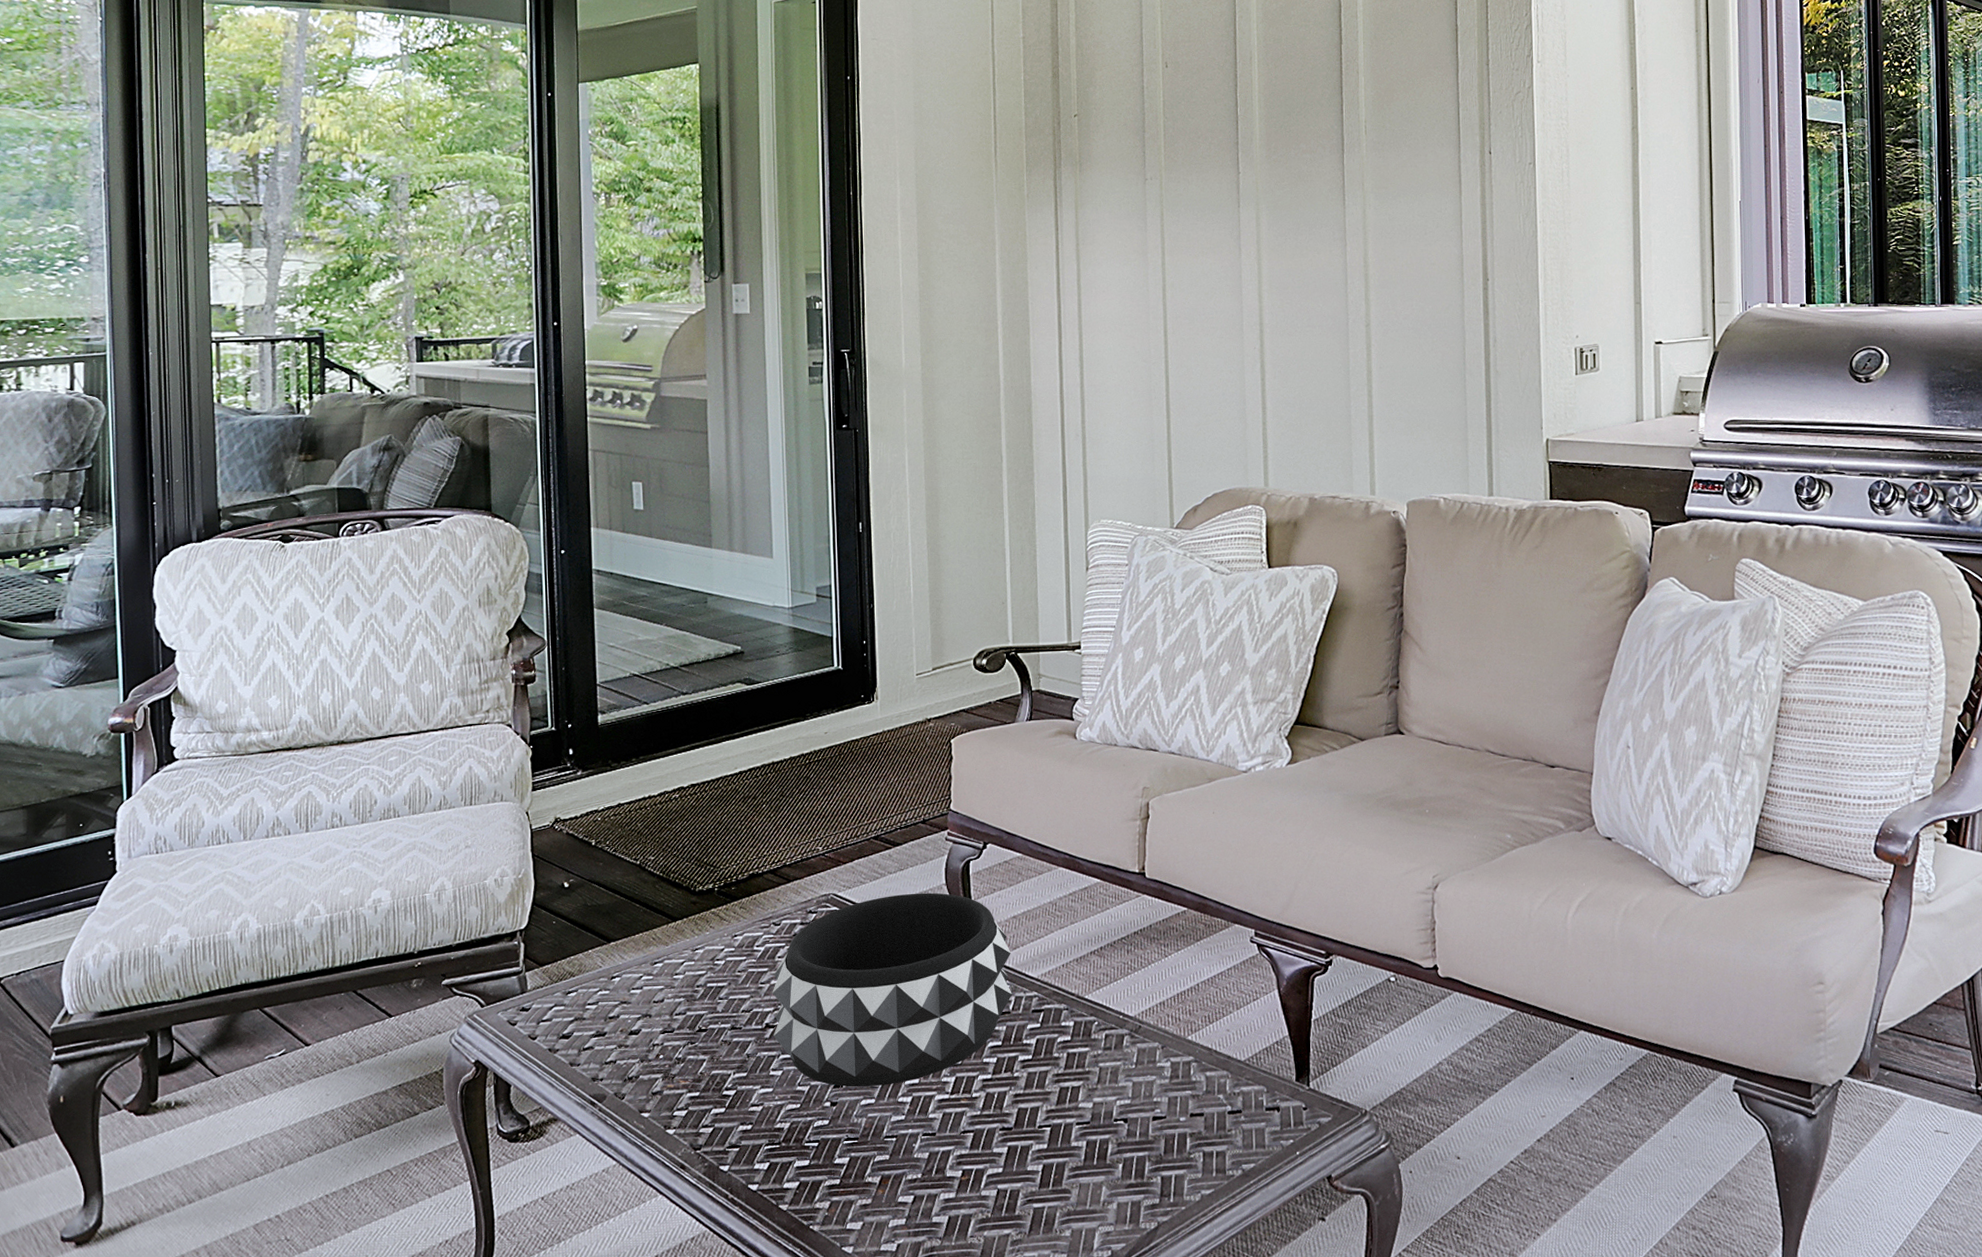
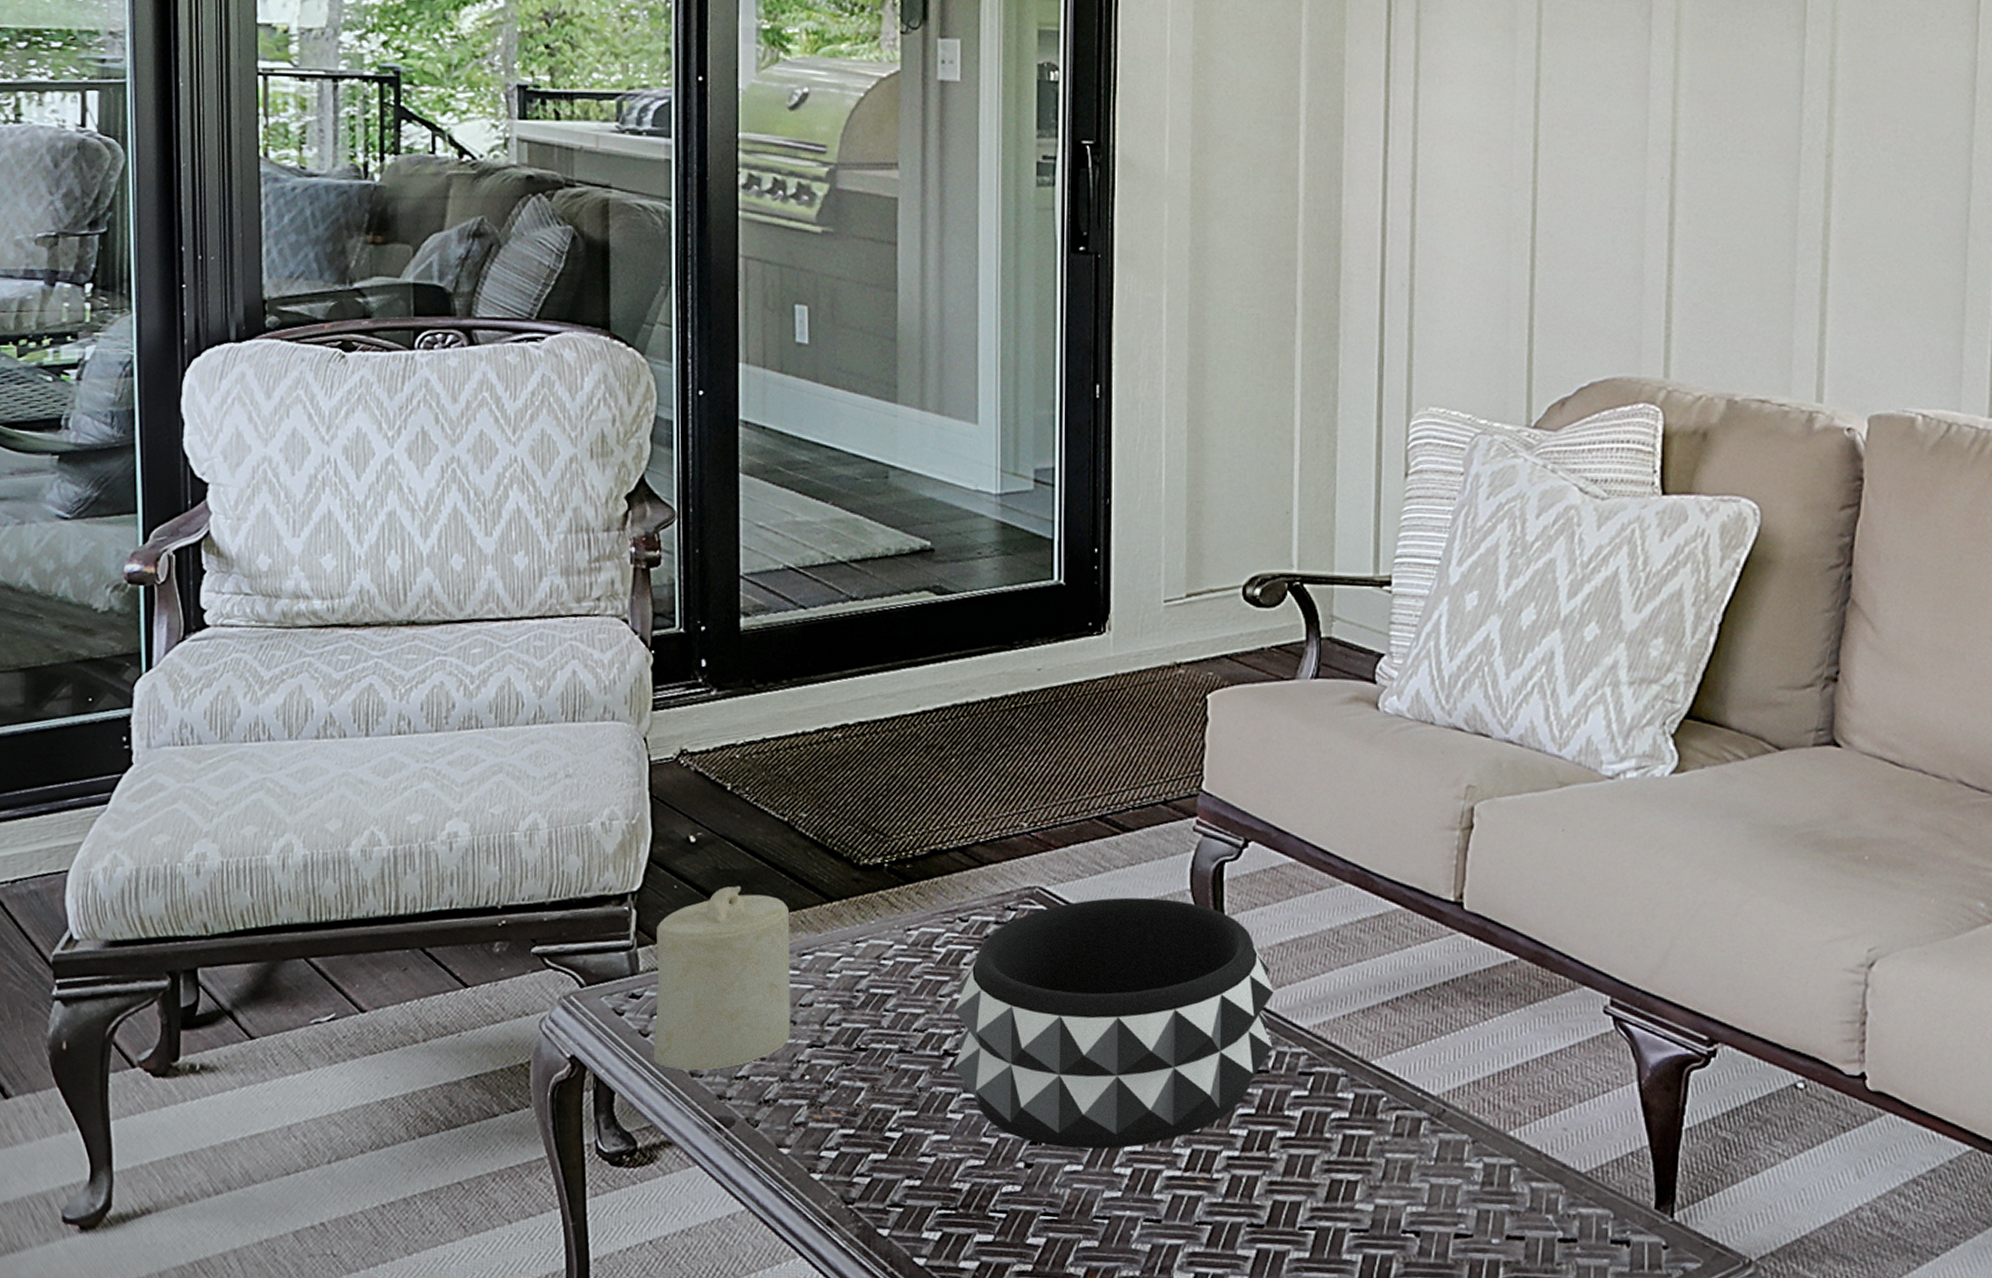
candle: none [540,917,648,1062] -> present [653,886,791,1071]

